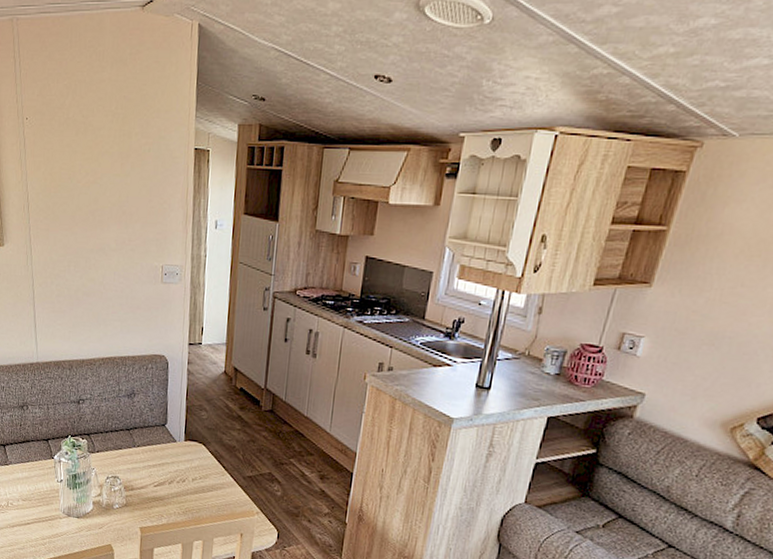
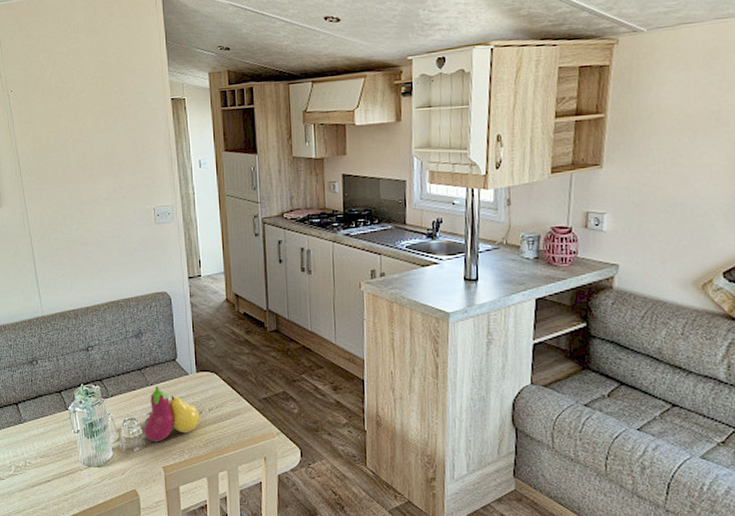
fruit: none [125,447,183,503] -> present [143,385,200,442]

